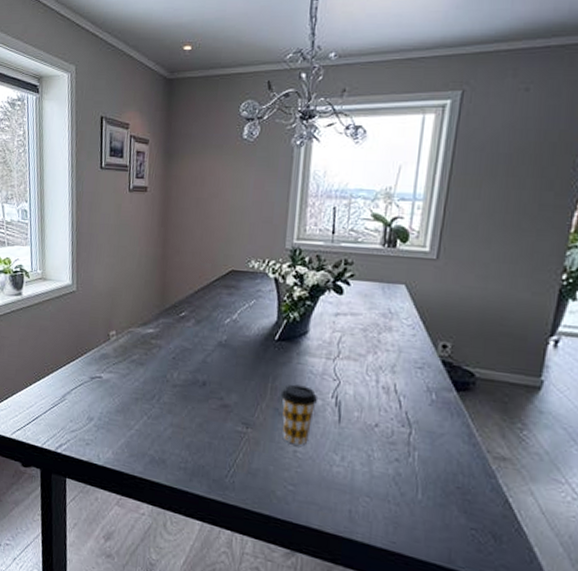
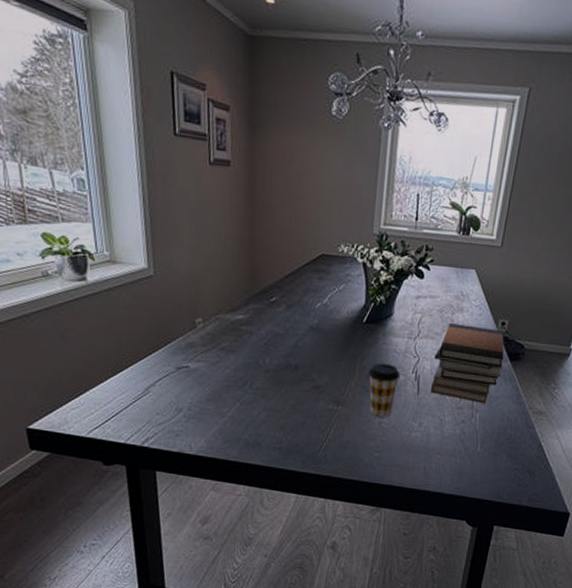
book stack: none [355,344,448,442] -> present [431,323,504,404]

